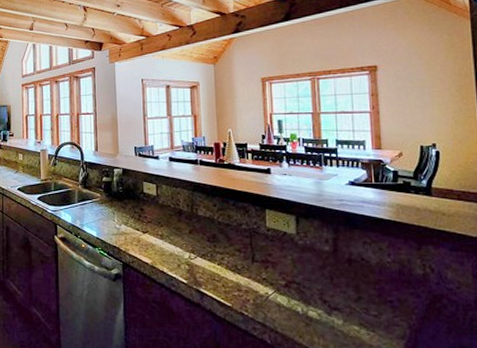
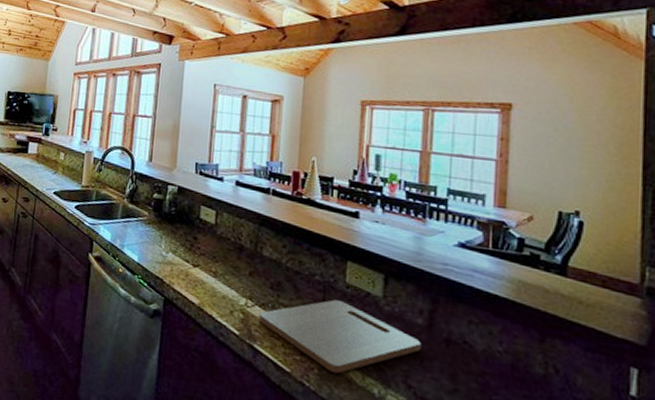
cutting board: none [201,242,330,300] -> present [259,299,422,373]

